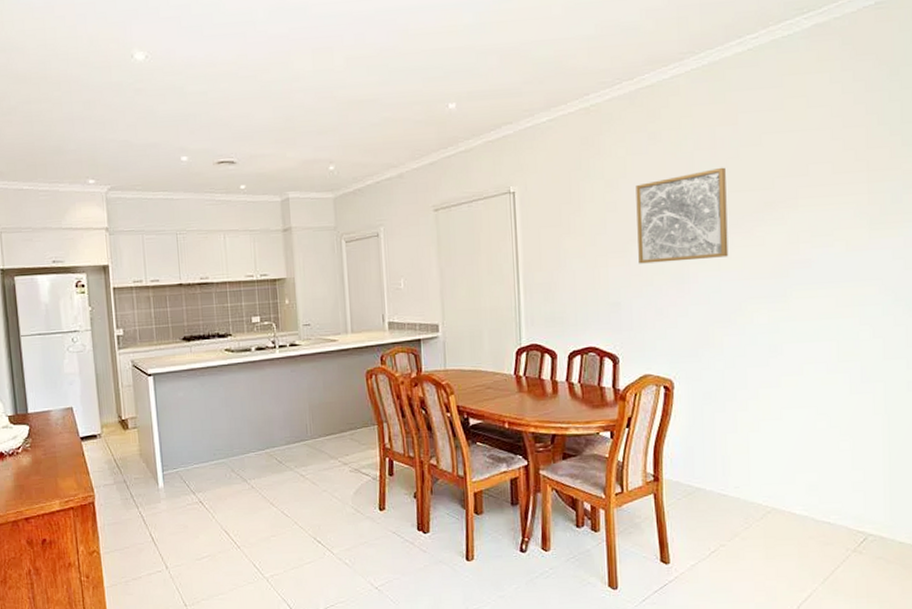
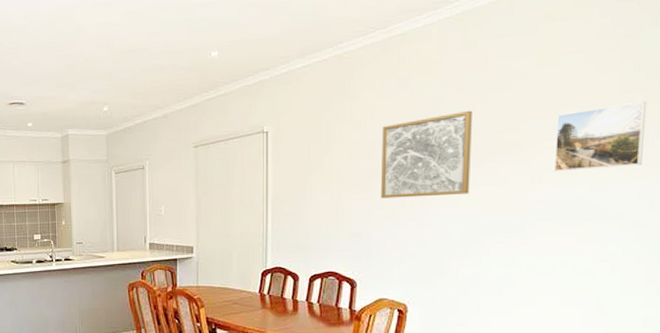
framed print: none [808,156,893,231] -> present [553,101,647,171]

